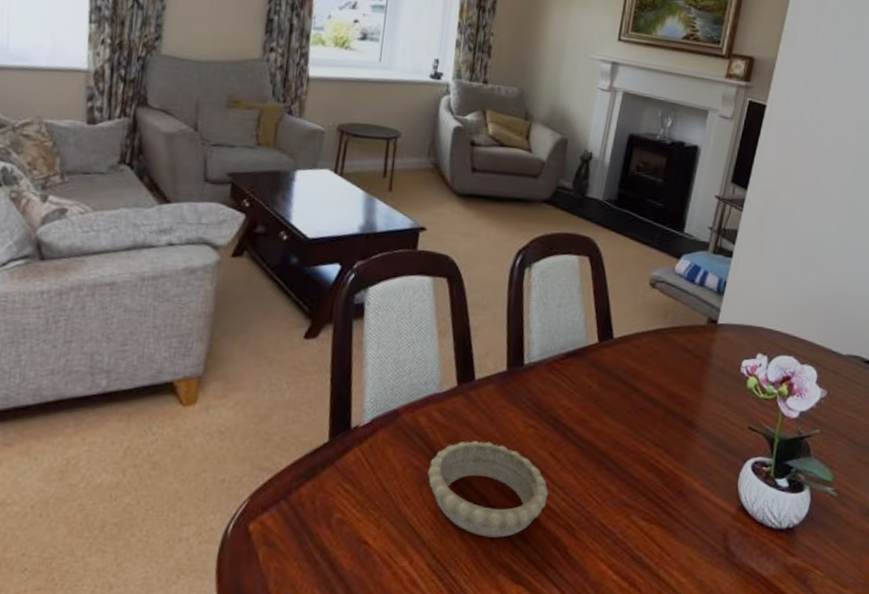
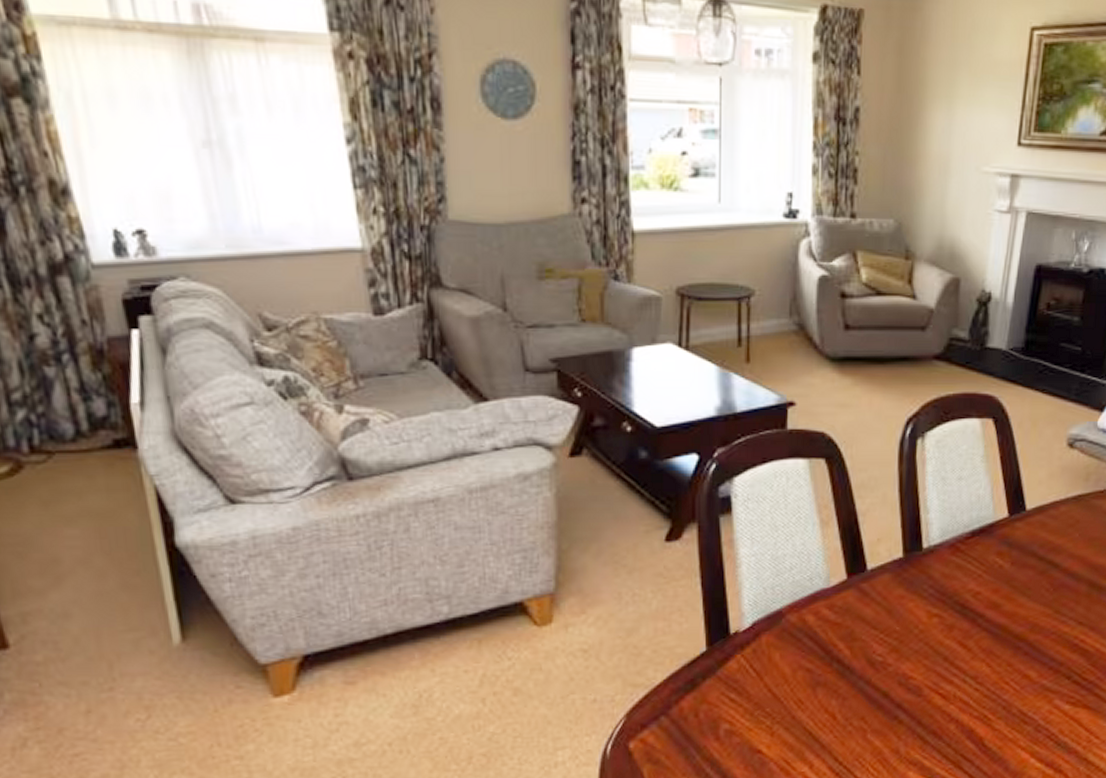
decorative bowl: present [427,441,548,538] -> none [821,636,959,735]

